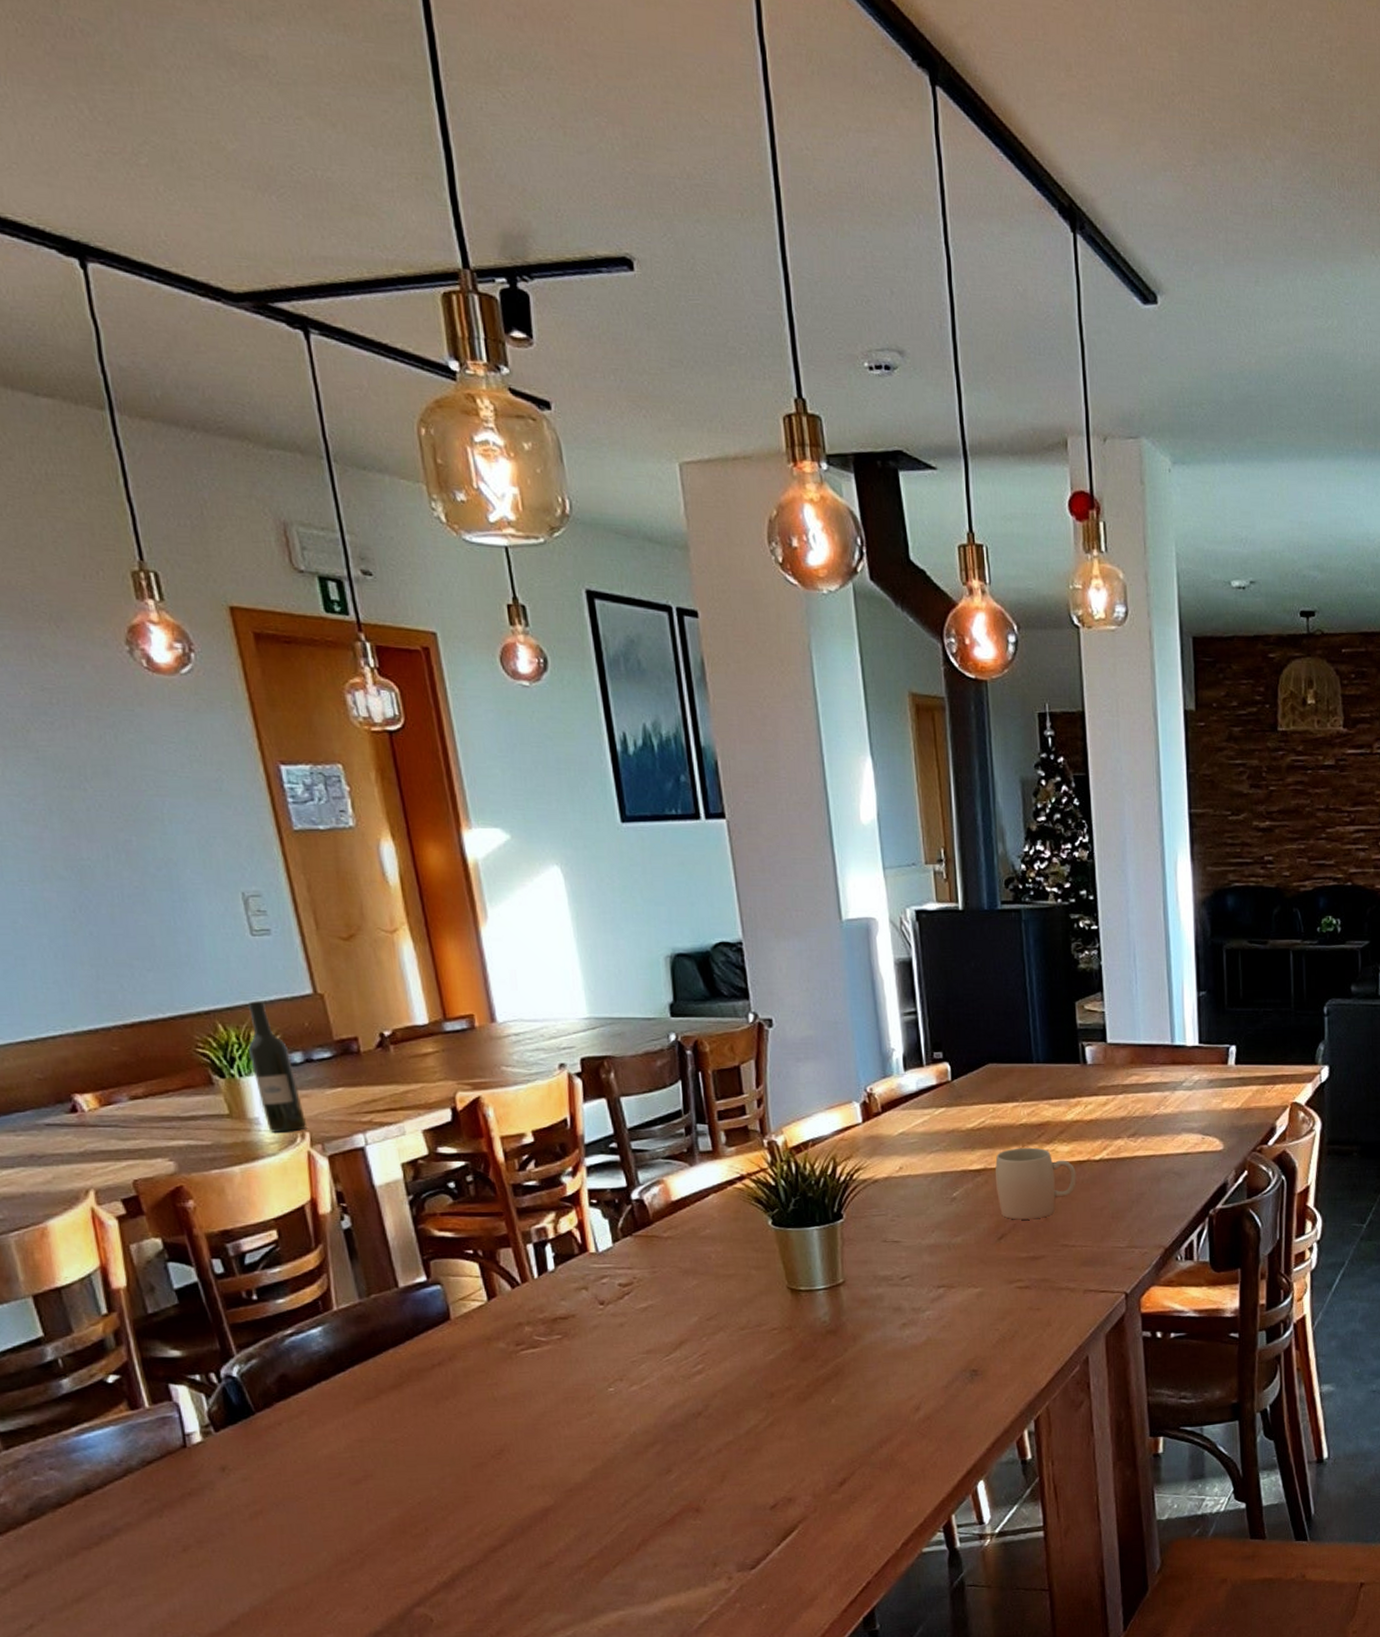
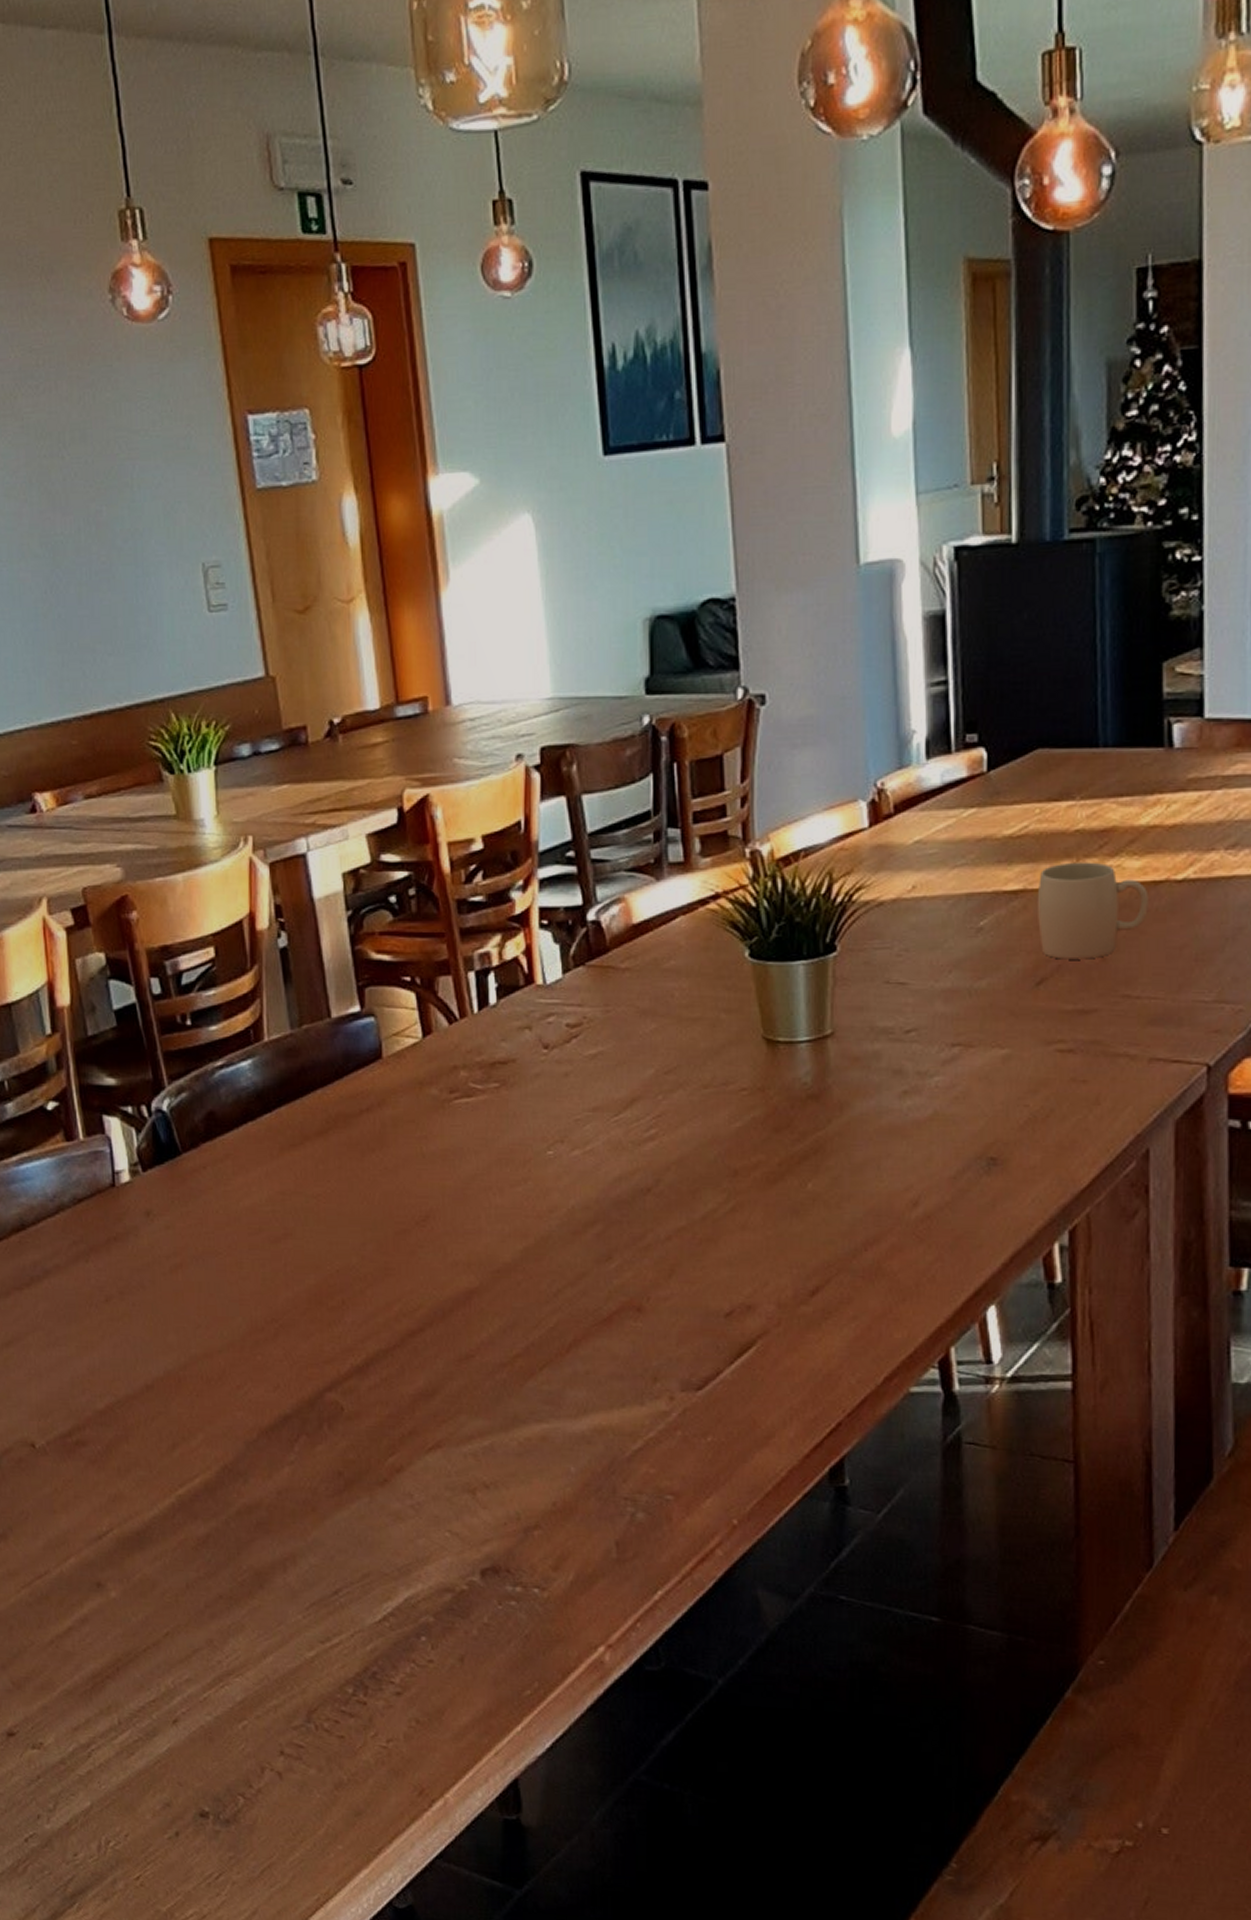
wine bottle: present [248,1001,308,1132] -> none [198,686,251,836]

